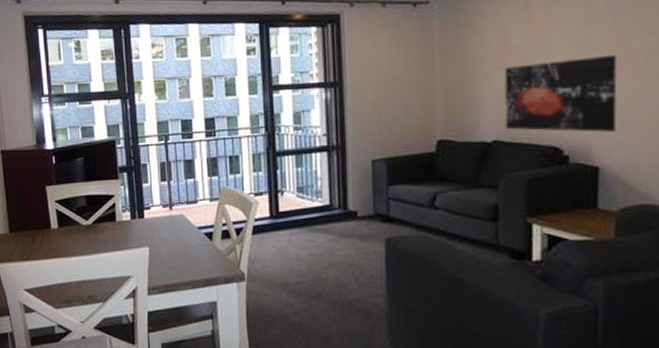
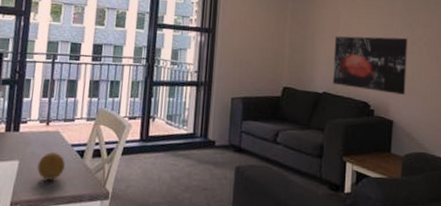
fruit: none [168,237,195,264] -> present [37,152,65,180]

